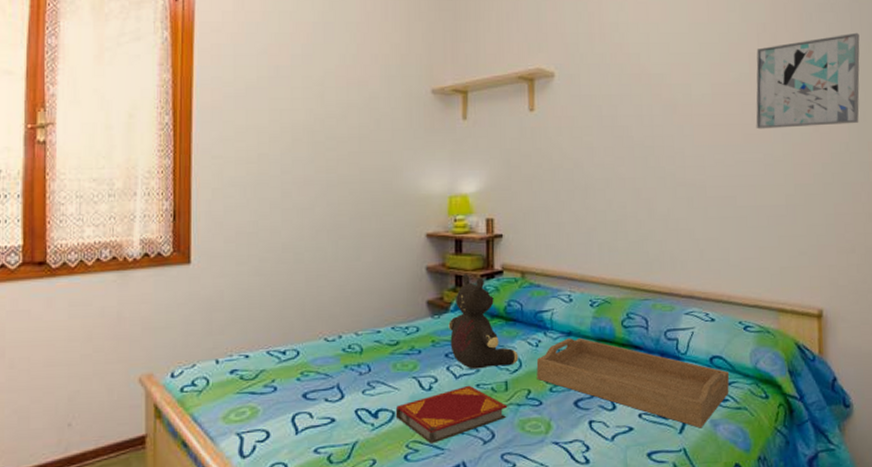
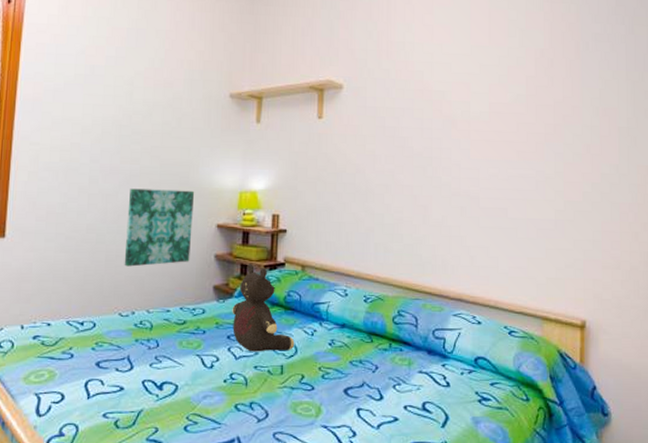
wall art: none [326,198,400,287] -> present [124,188,195,267]
hardback book: present [395,385,508,444] -> none [178,366,282,418]
serving tray: present [536,337,730,428] -> none [310,330,493,424]
wall art: present [756,32,860,129] -> none [530,62,634,148]

